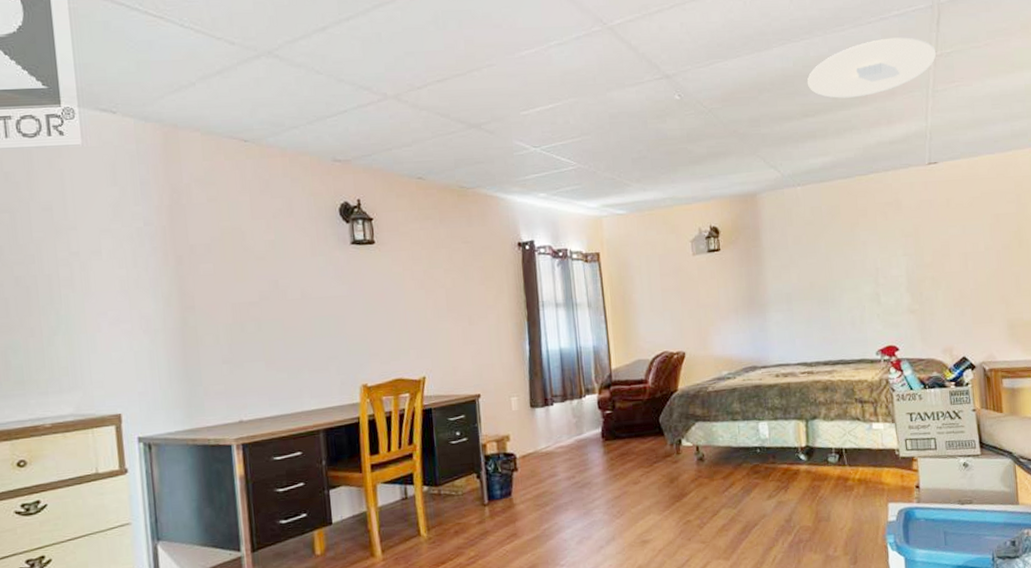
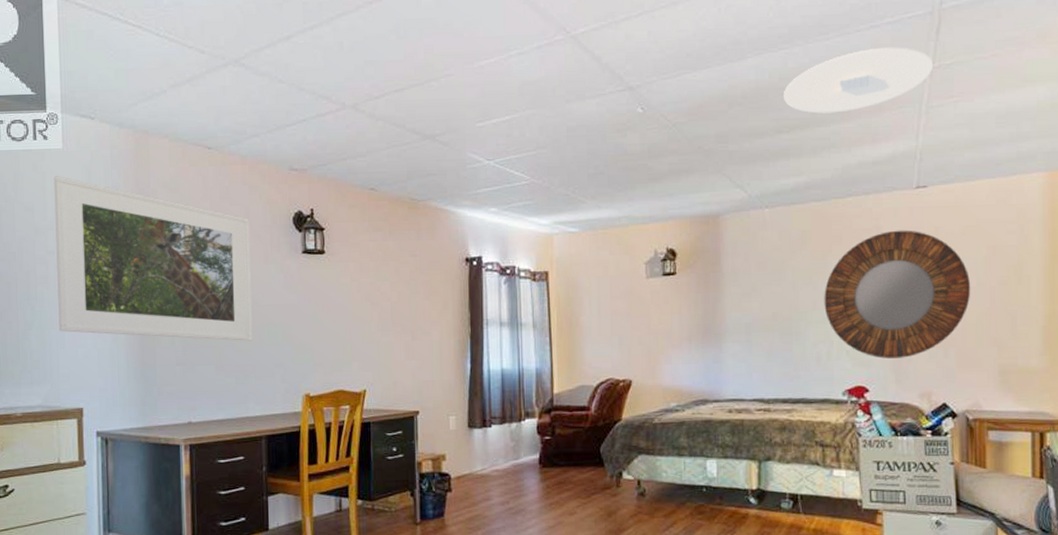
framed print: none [73,173,303,336] -> present [54,176,252,341]
home mirror: none [854,202,980,320] -> present [824,230,971,359]

